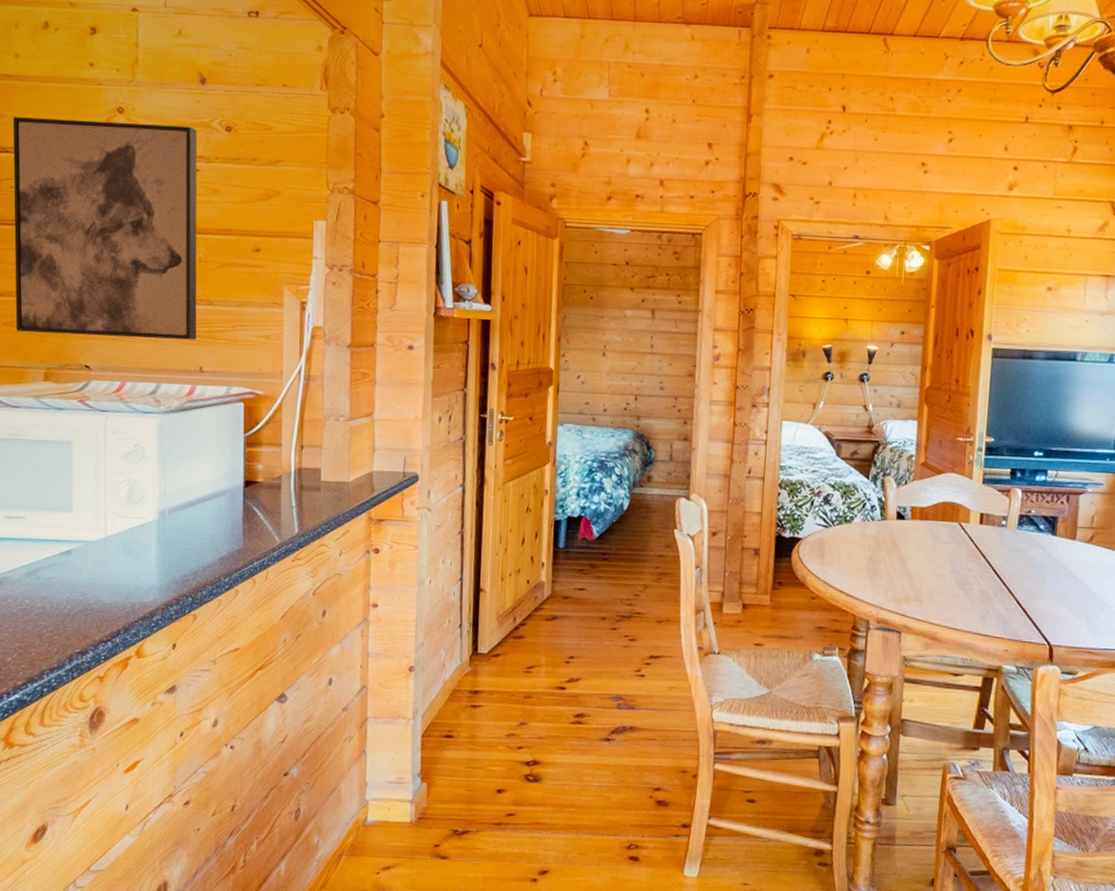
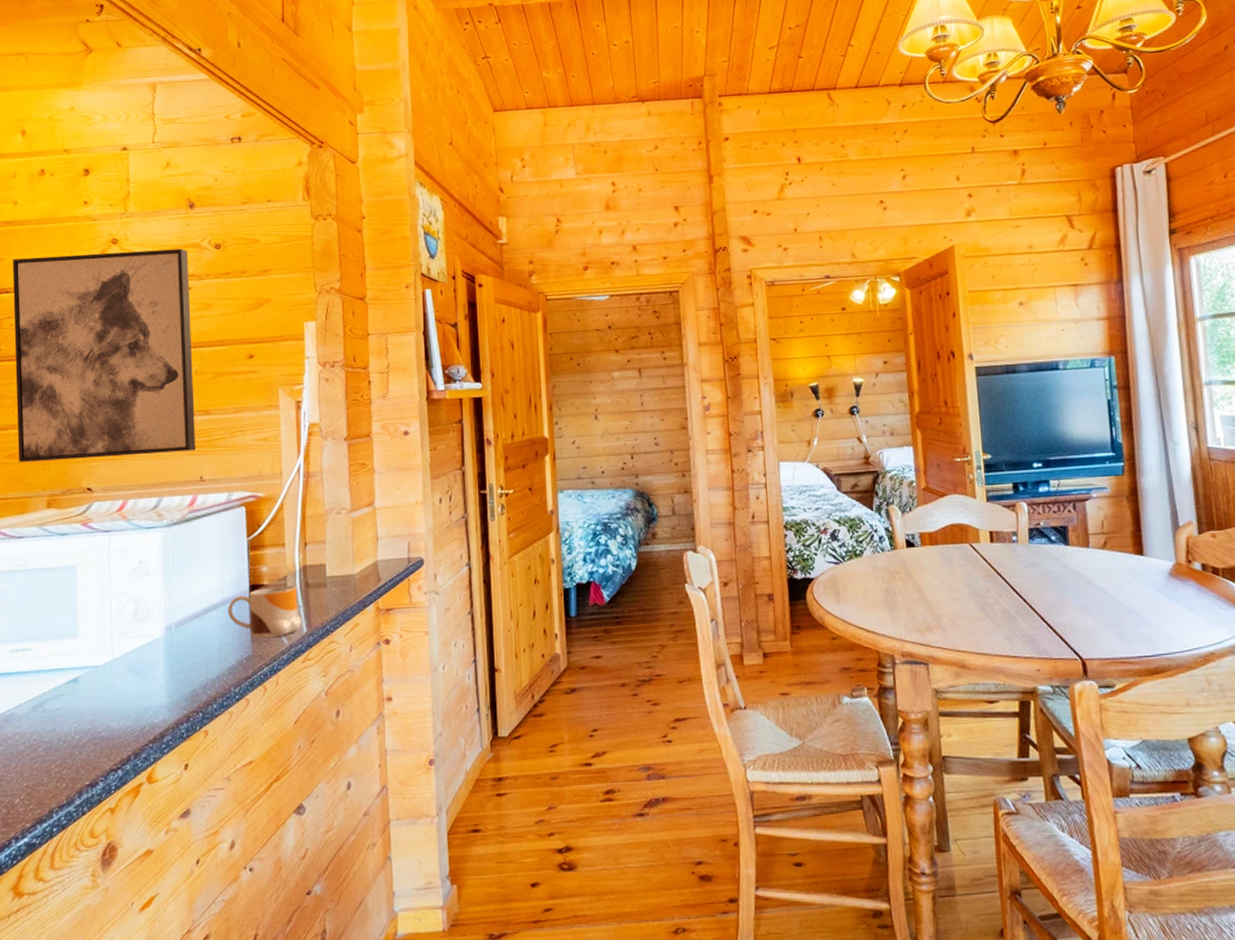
mug: none [221,484,294,534] -> present [228,585,302,639]

